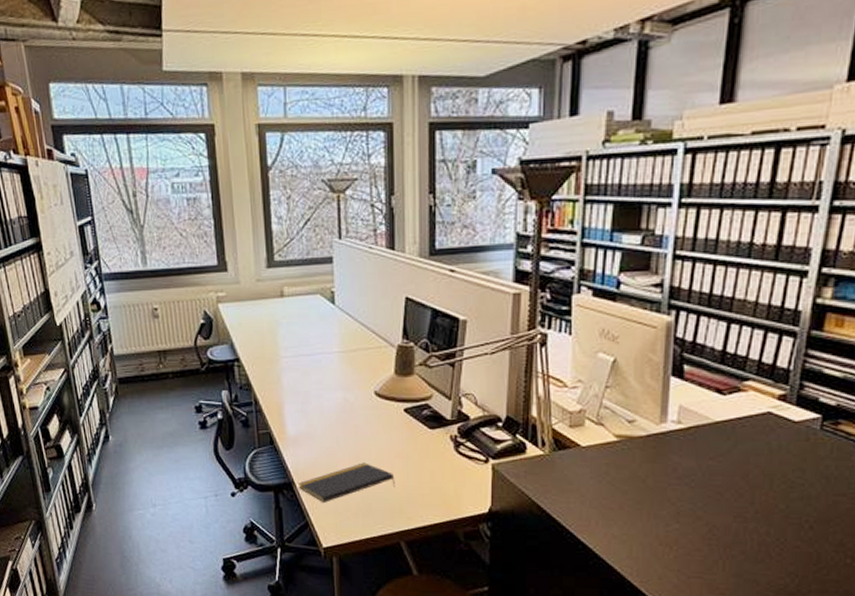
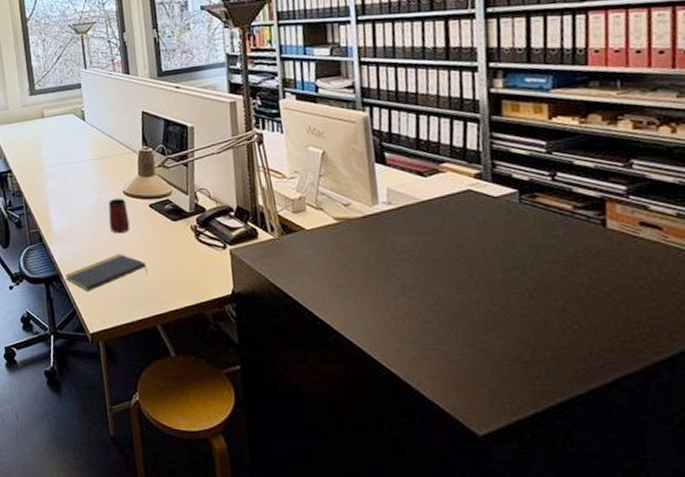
mug: none [354,399,379,440] -> present [108,198,130,234]

